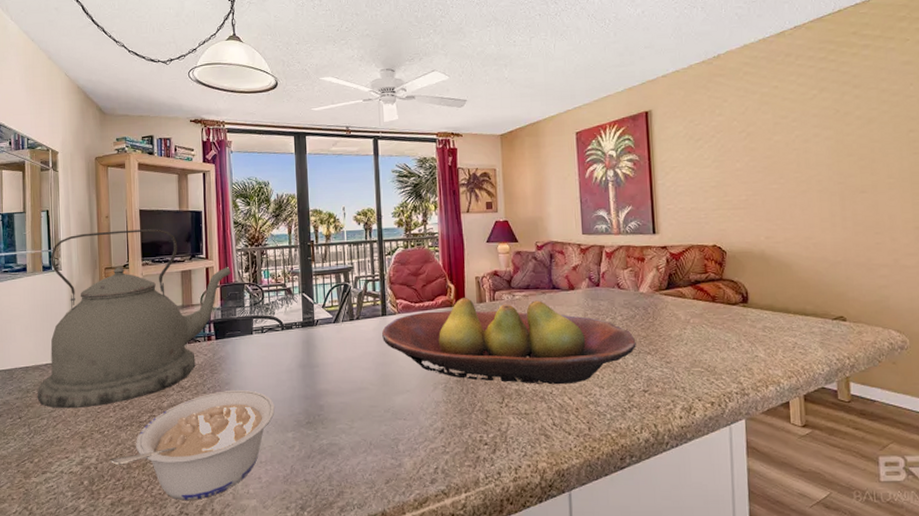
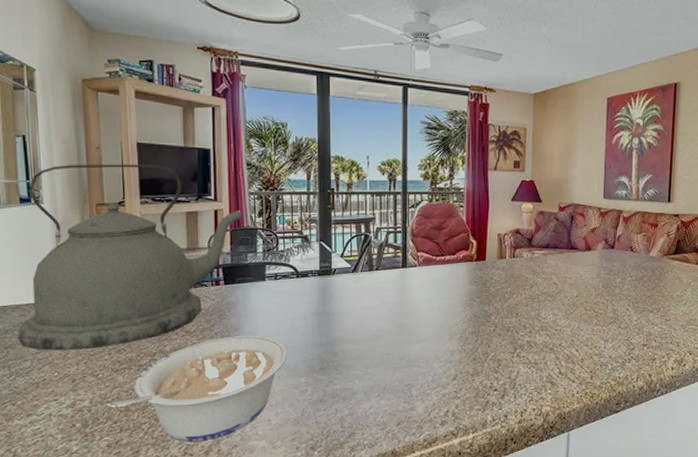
fruit bowl: present [382,297,636,385] -> none [401,252,642,338]

